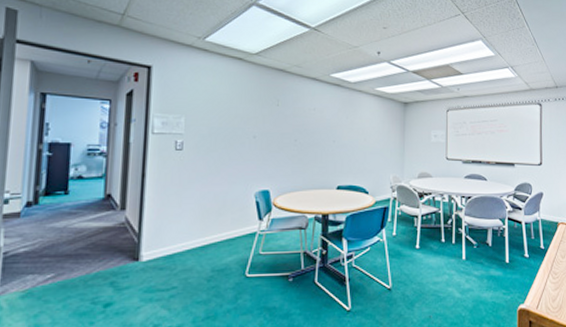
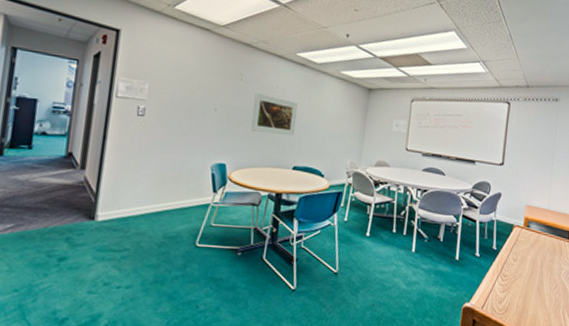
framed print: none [292,116,336,157] -> present [251,92,298,137]

